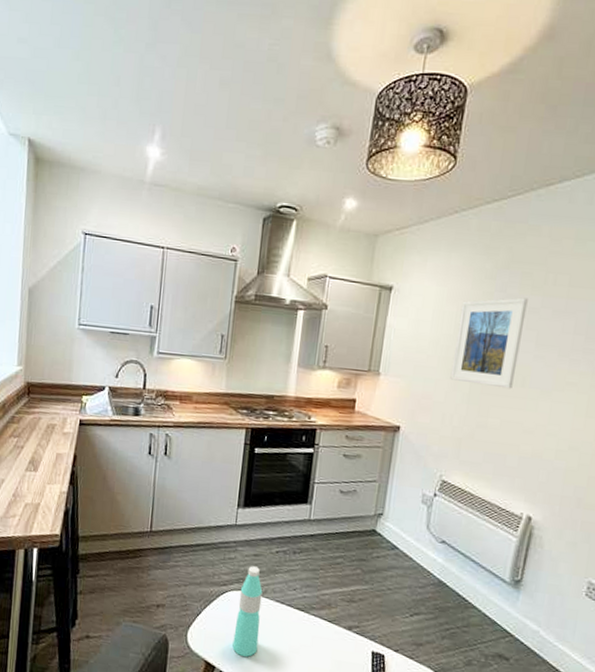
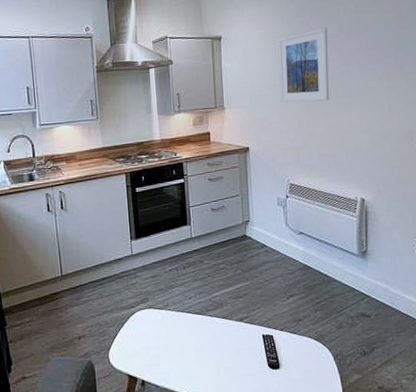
water bottle: present [232,566,263,657] -> none [146,286,170,364]

